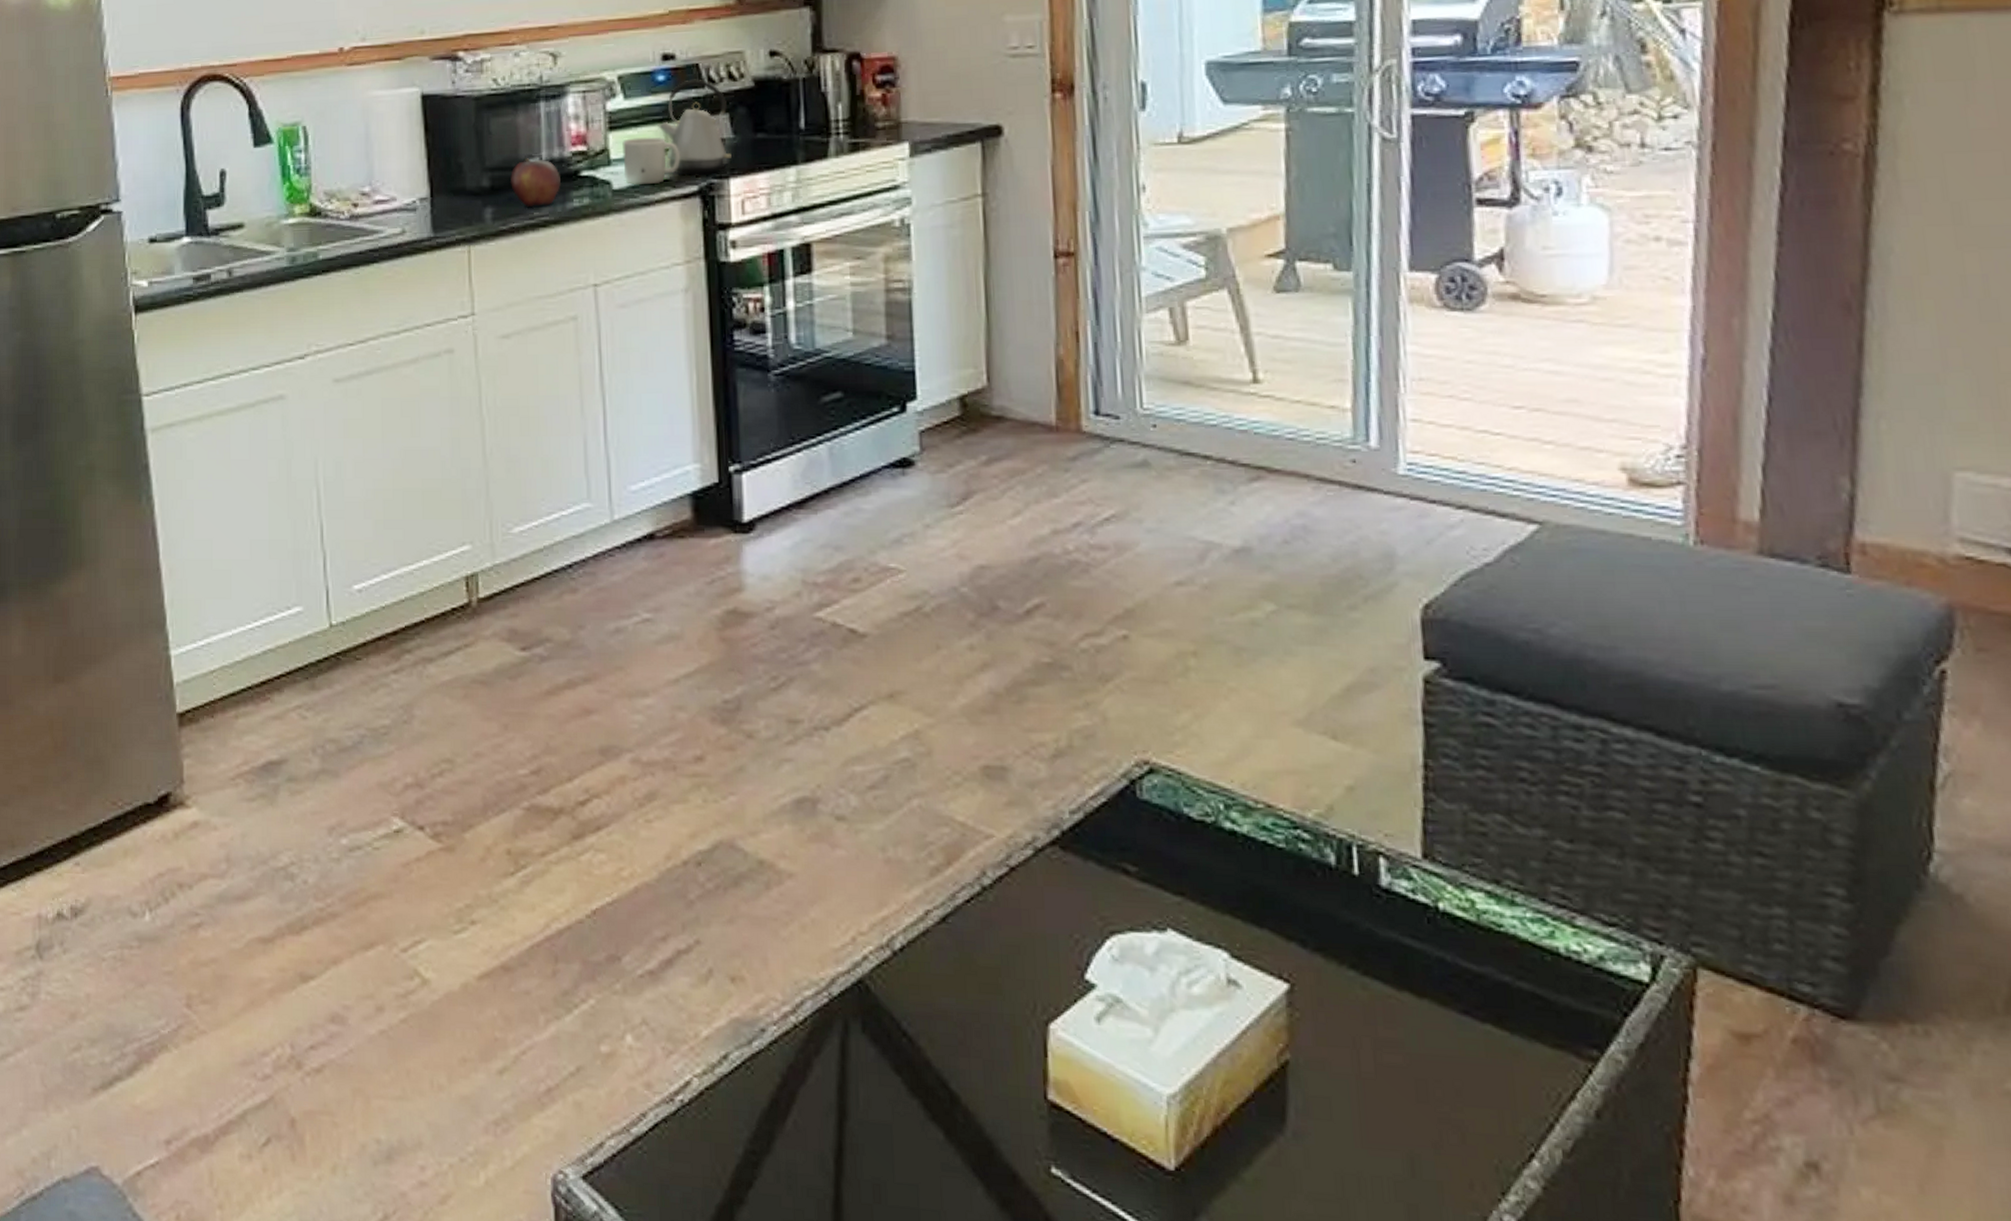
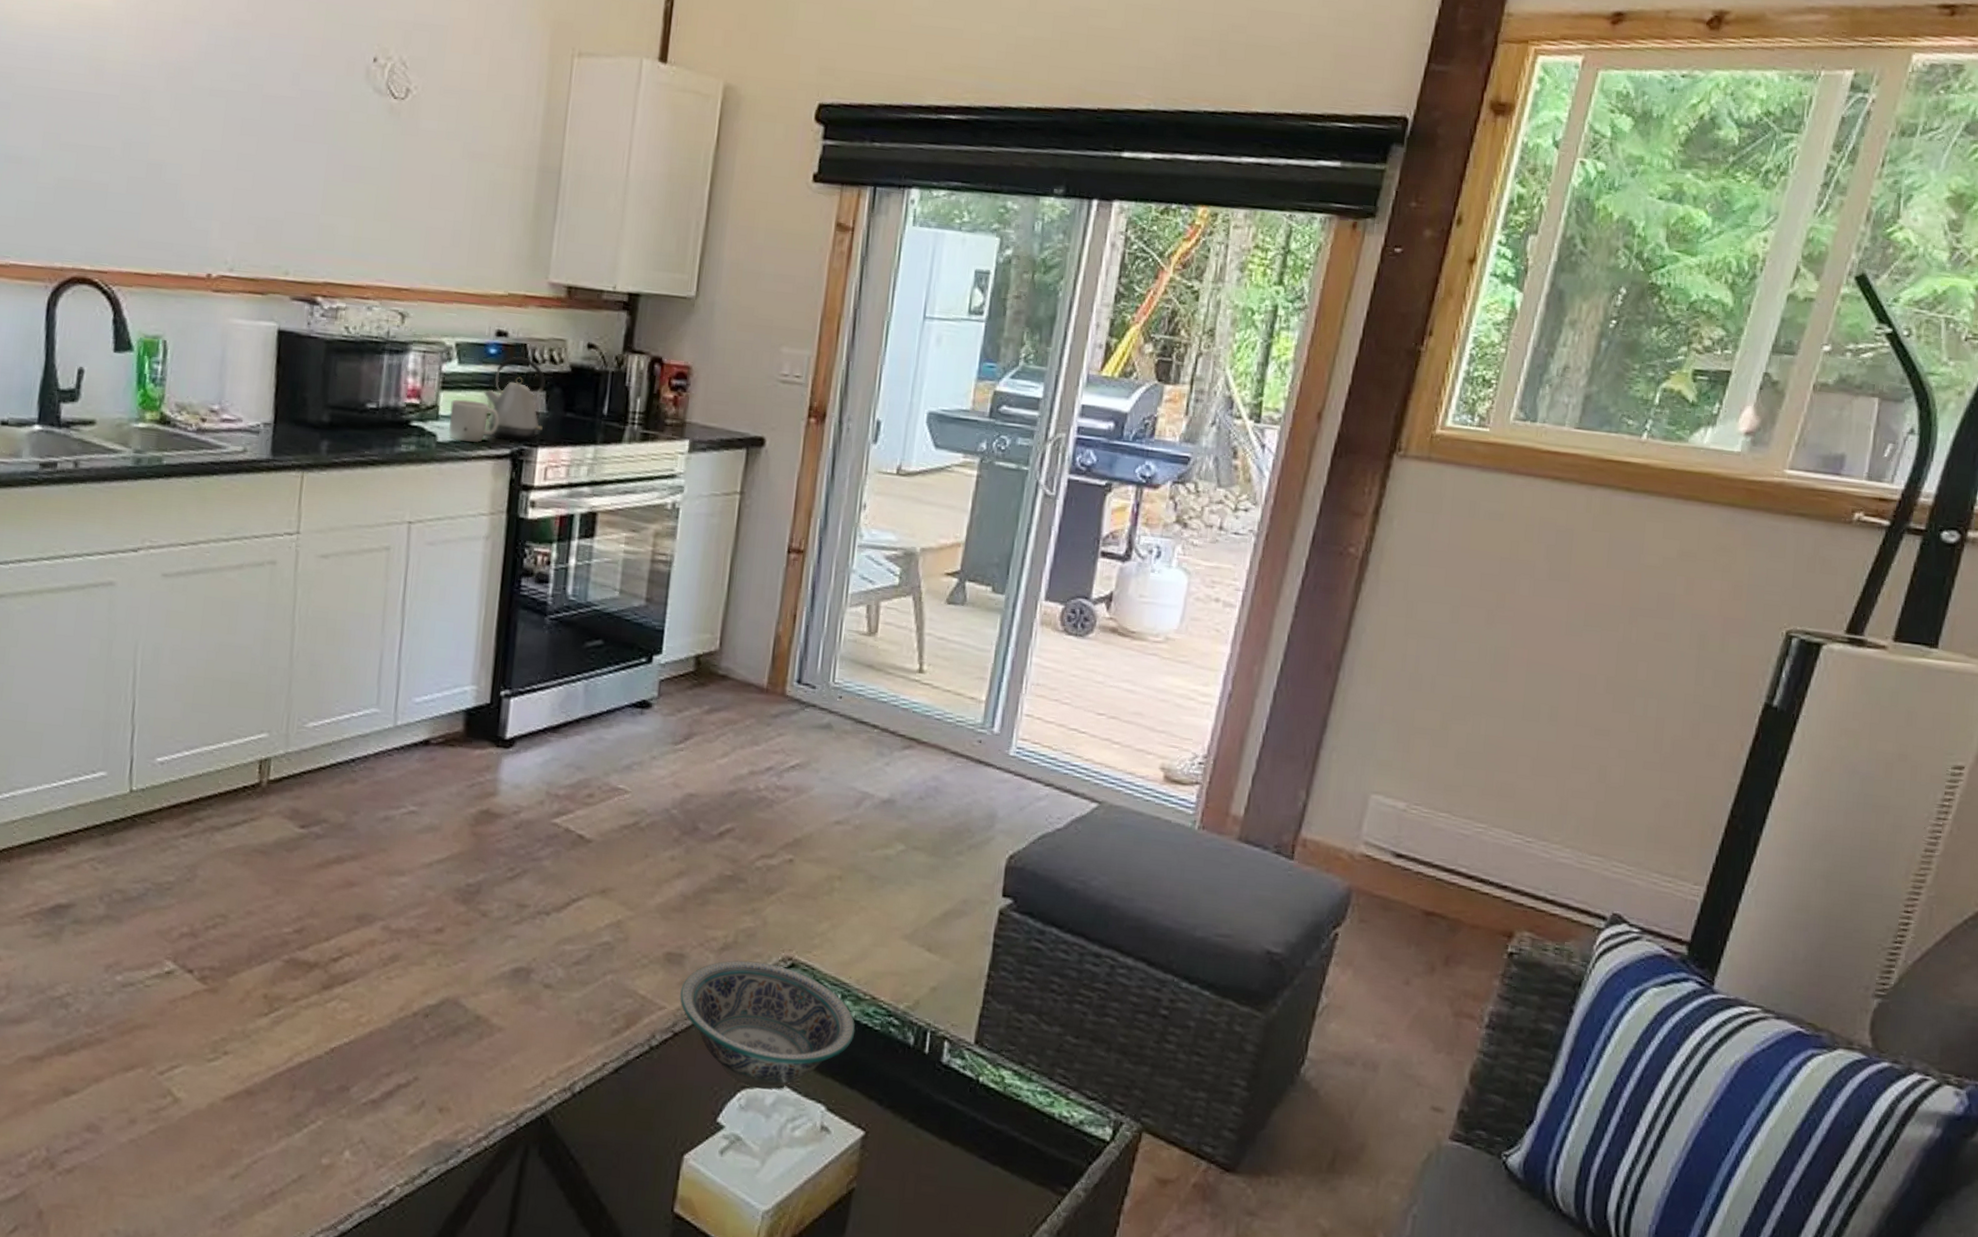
fruit: present [510,158,561,208] -> none [348,402,393,447]
bowl: none [1009,769,1252,933] -> present [680,960,856,1089]

